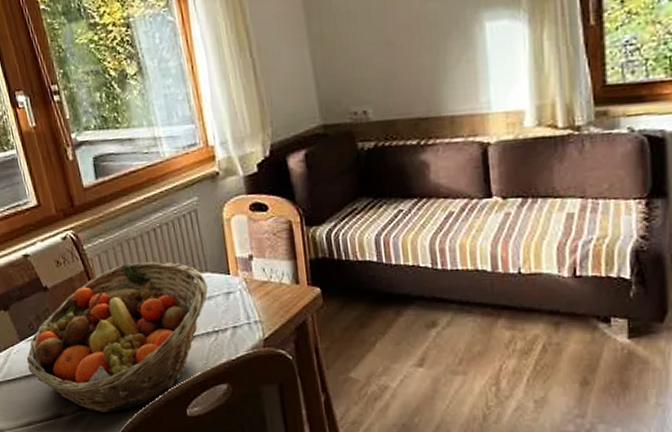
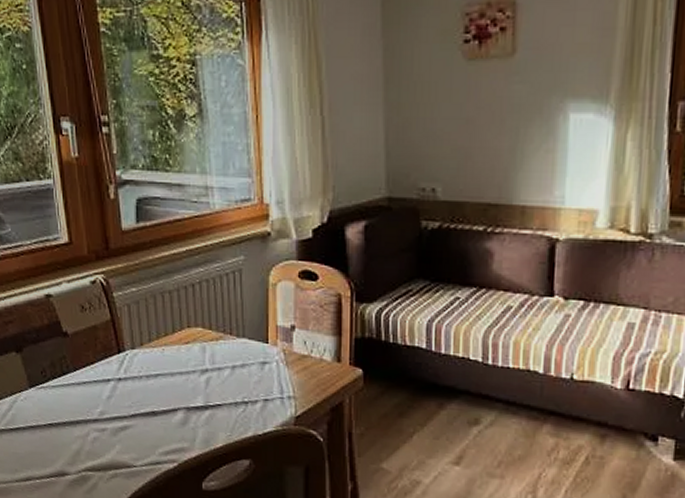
fruit basket: present [26,261,208,413] -> none [34,318,242,477]

